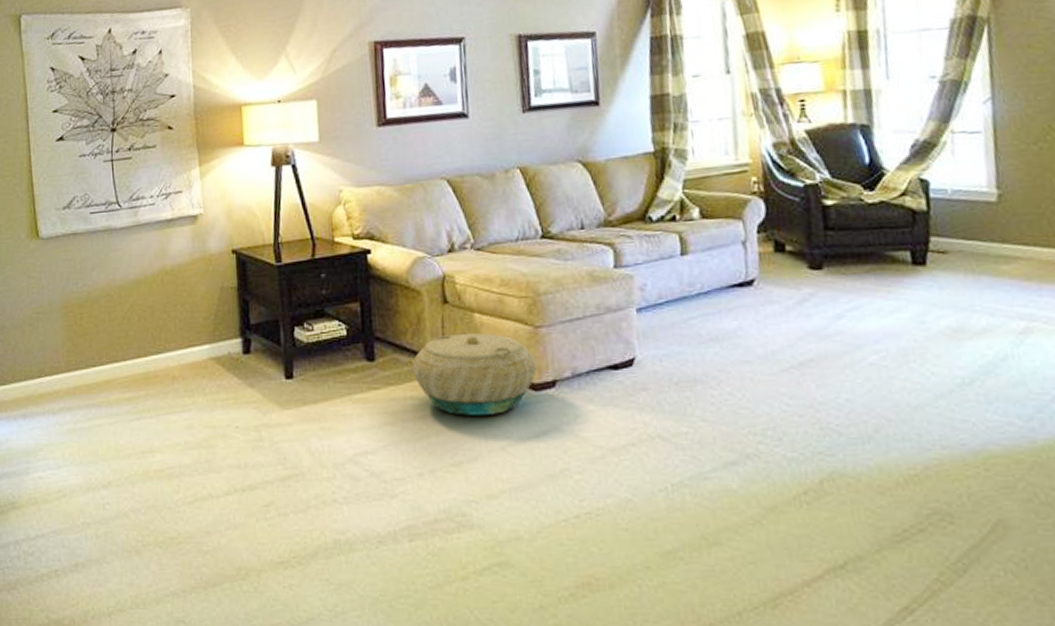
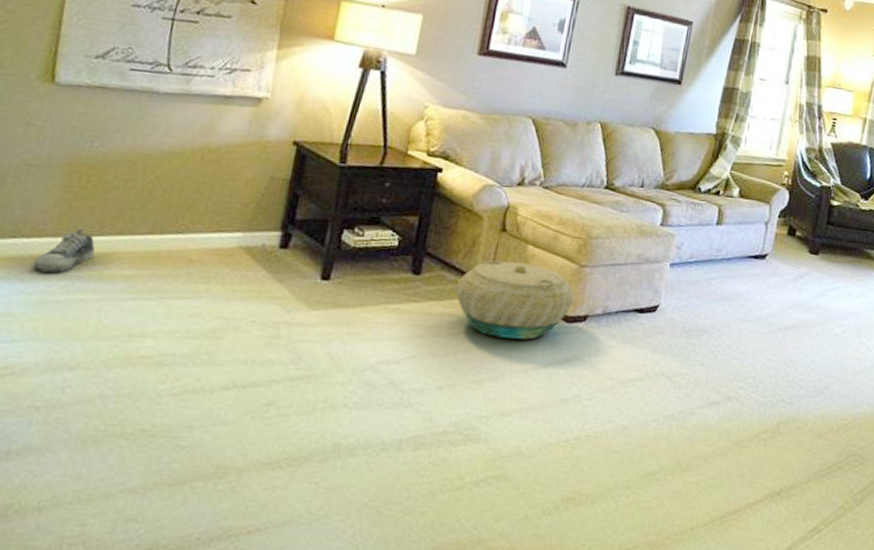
shoe: none [58,361,100,405] -> present [32,228,96,274]

